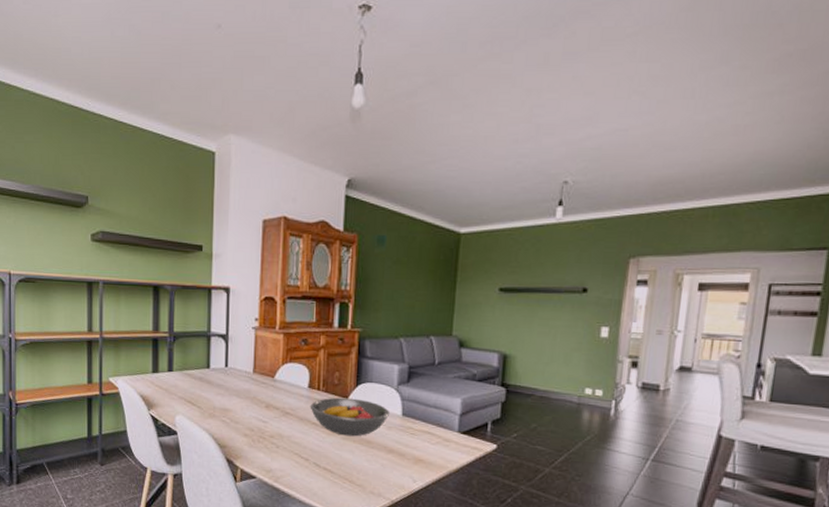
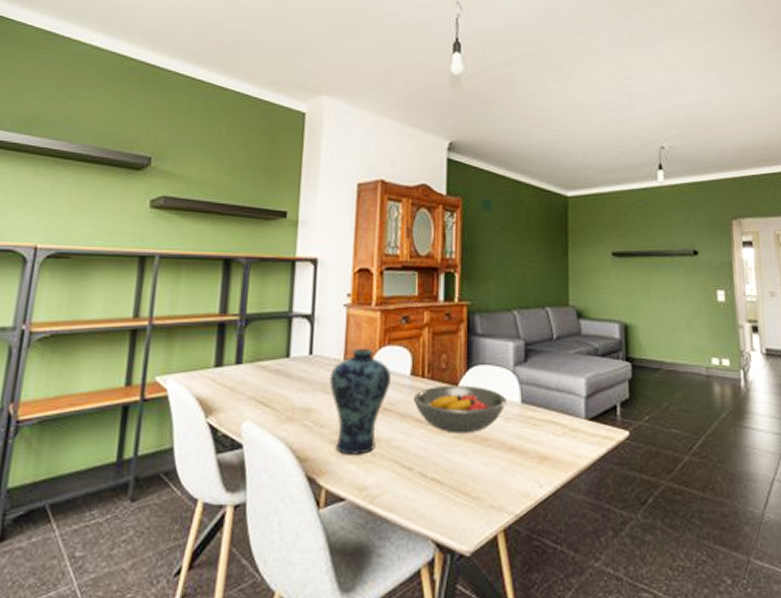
vase: none [241,363,292,446] -> present [328,348,391,455]

